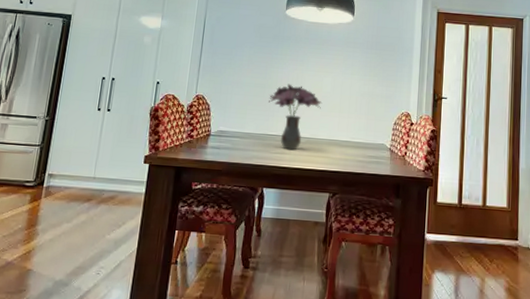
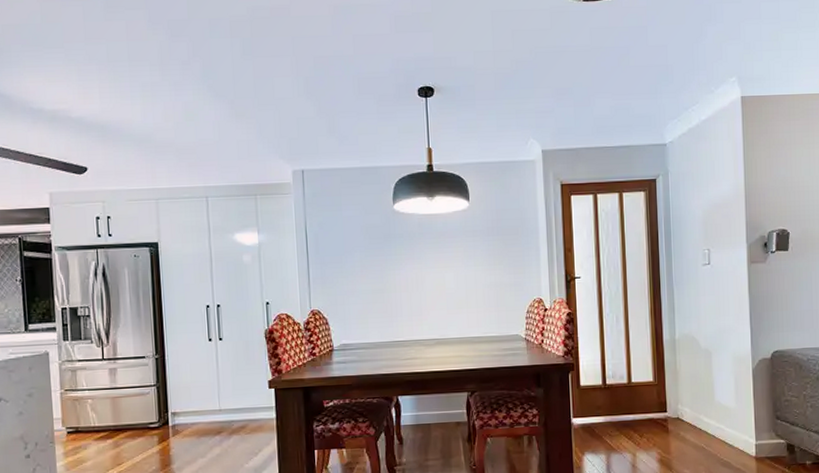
flower arrangement: present [269,83,322,151] -> none [389,285,448,355]

